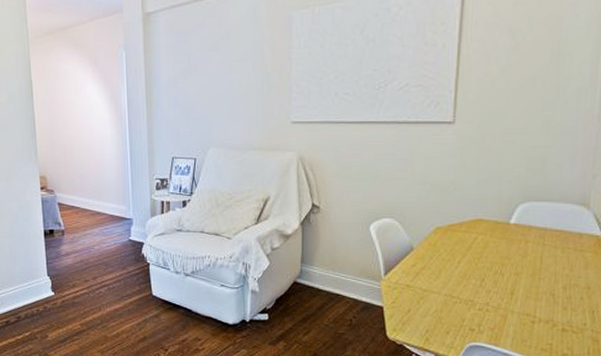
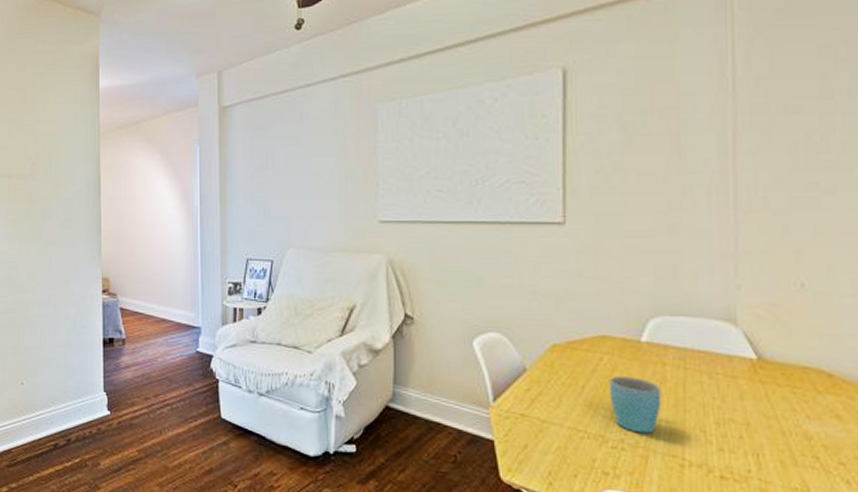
mug: none [480,253,523,298] -> present [609,377,662,434]

